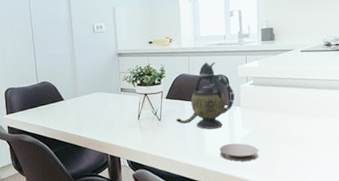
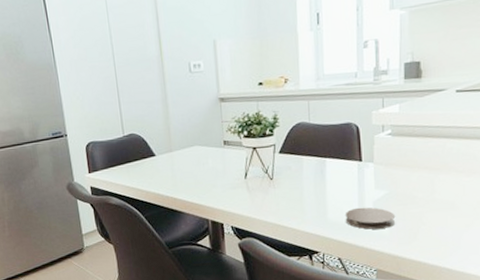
teapot: present [175,62,235,130] -> none [291,107,366,191]

